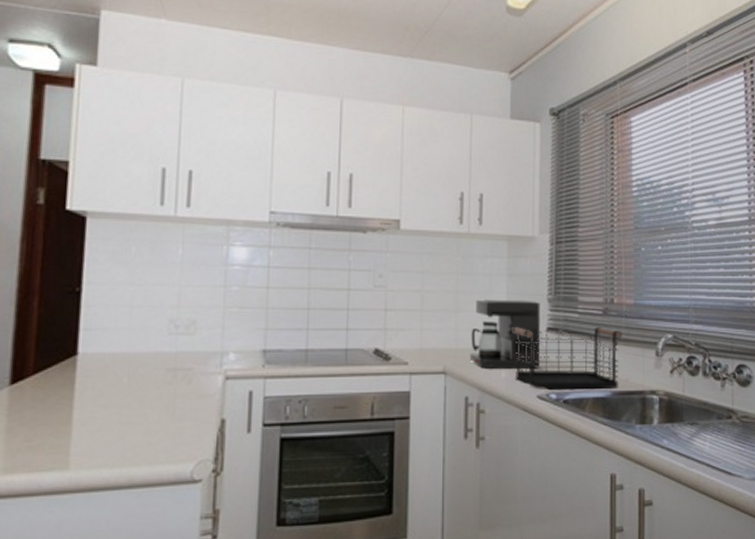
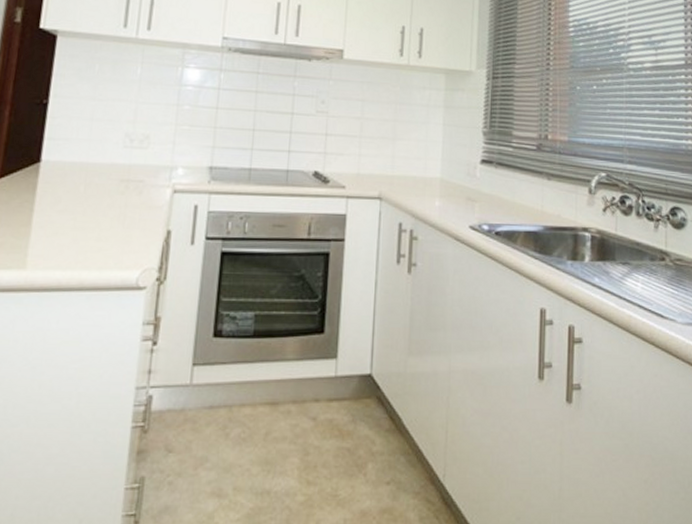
coffee maker: present [469,299,541,369] -> none [404,129,476,198]
dish rack: present [510,326,622,391] -> none [445,156,556,223]

